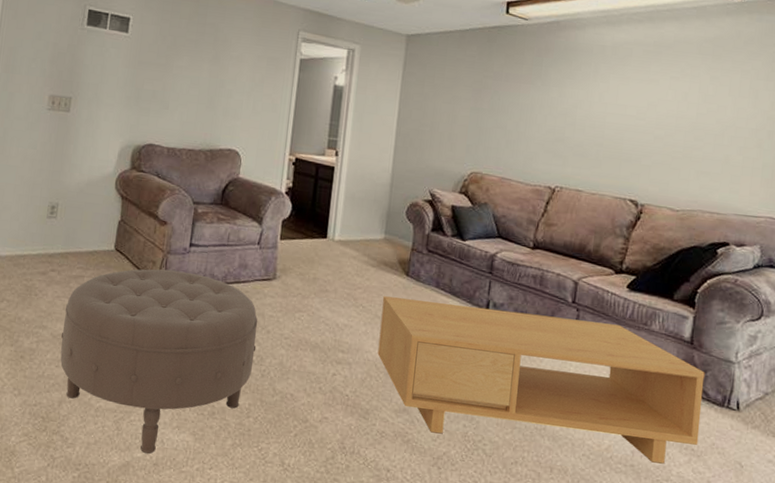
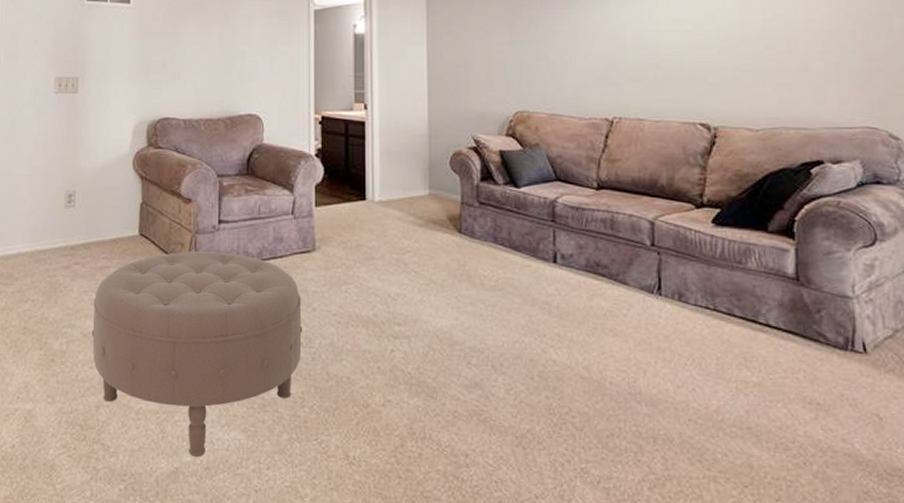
coffee table: present [377,296,705,464] -> none [437,258,824,423]

